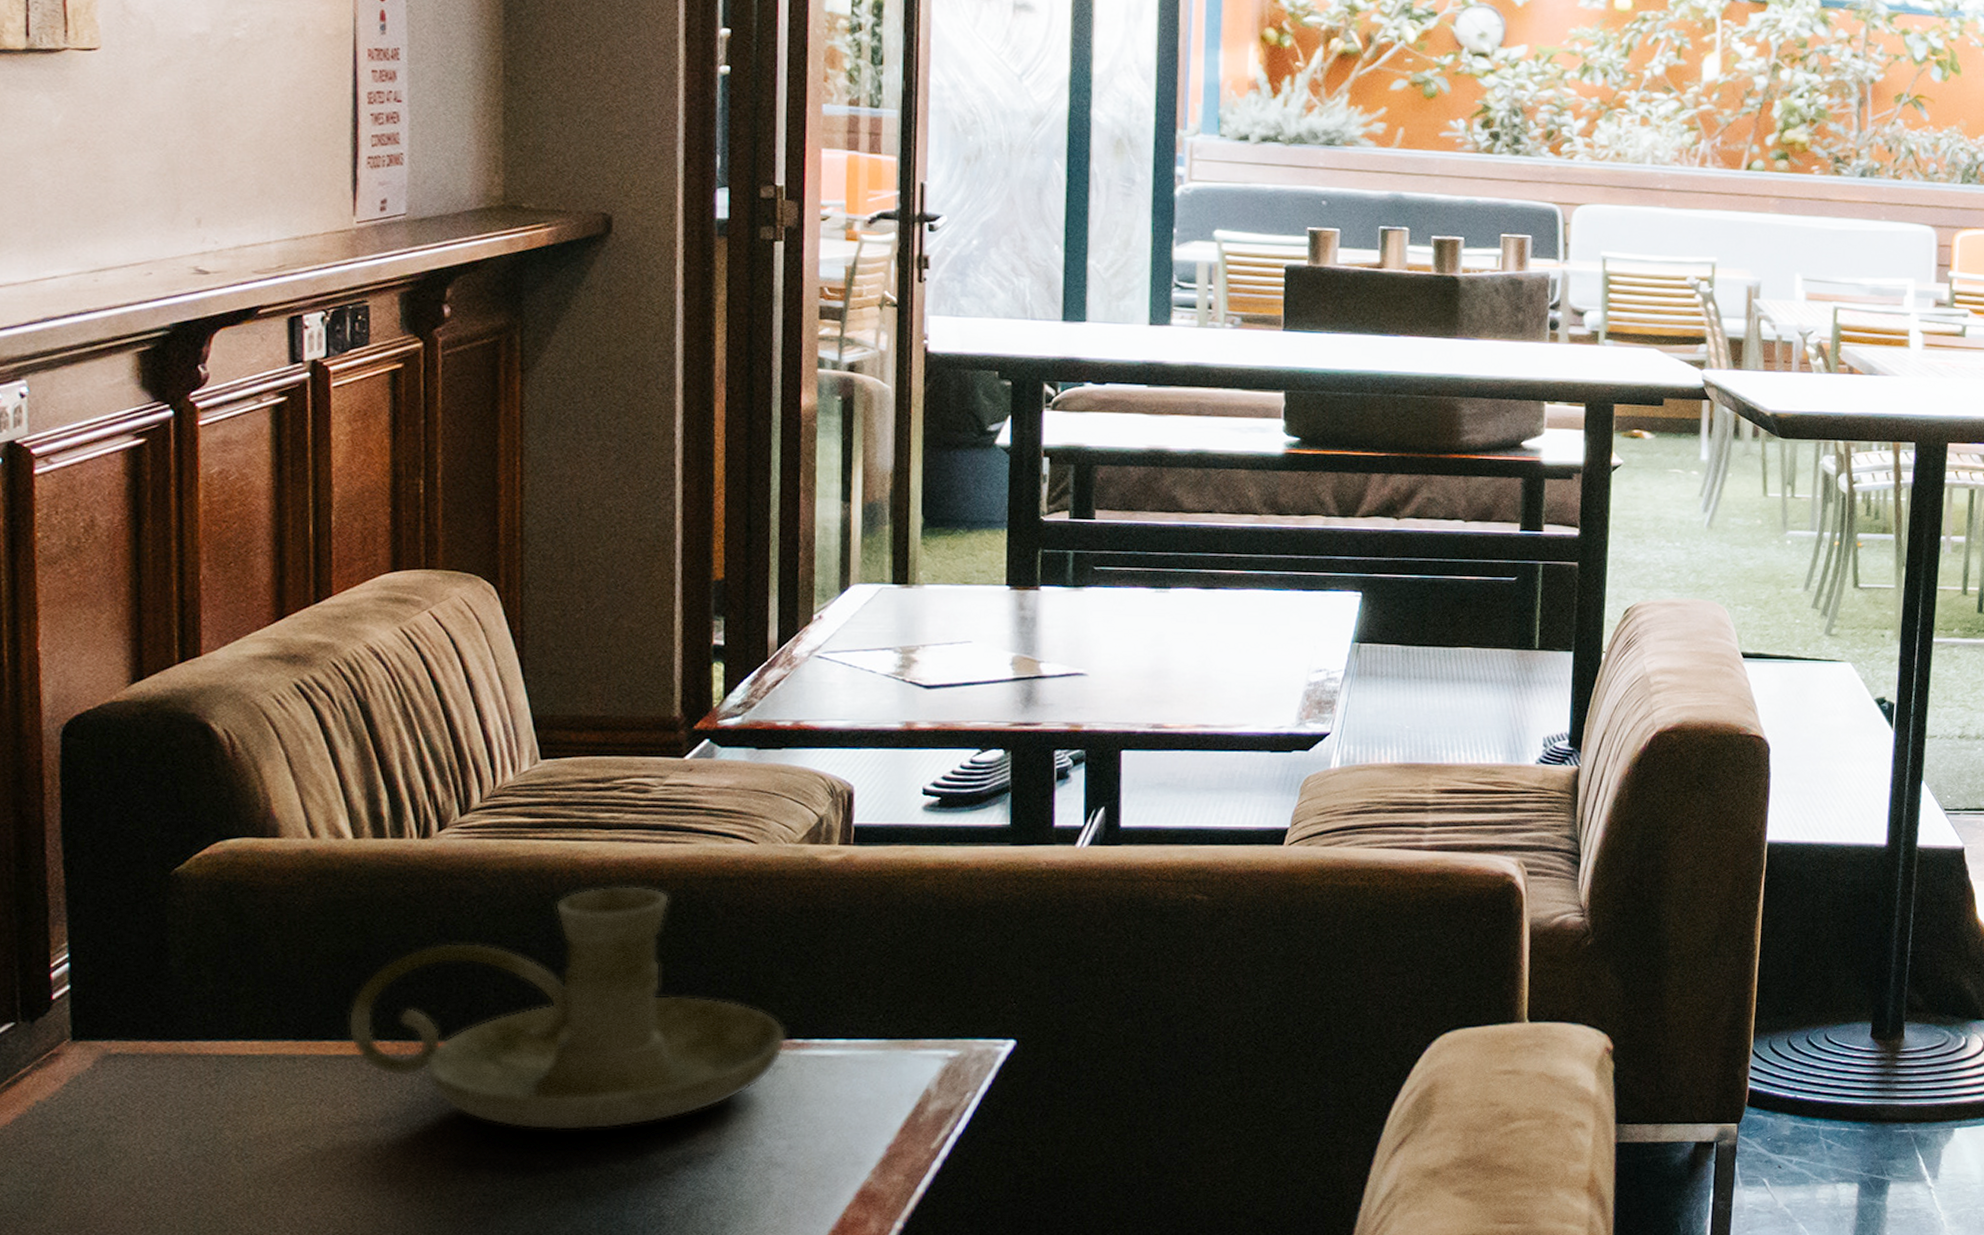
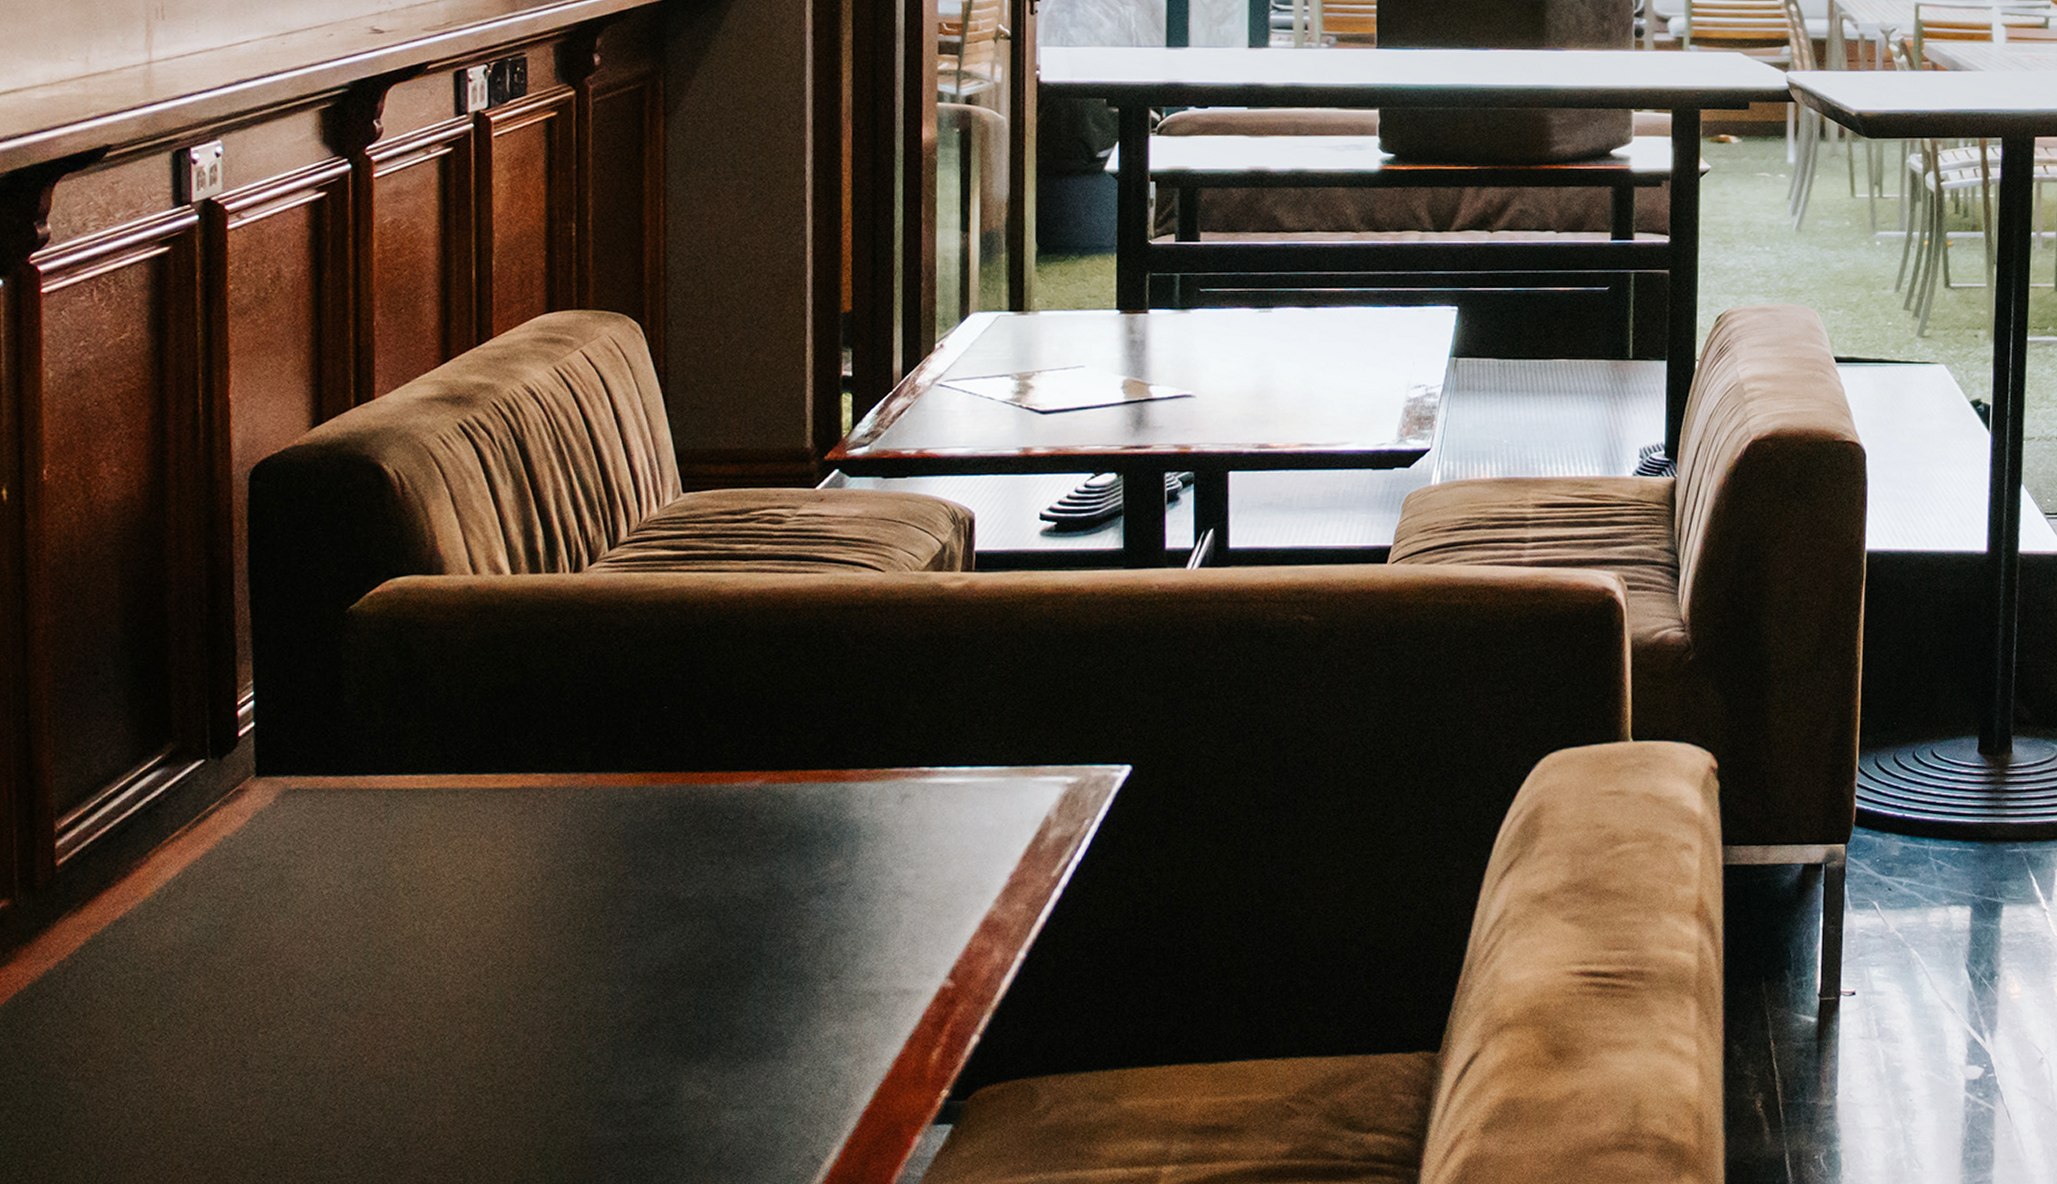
candle holder: present [348,885,786,1131] -> none [506,616,913,862]

